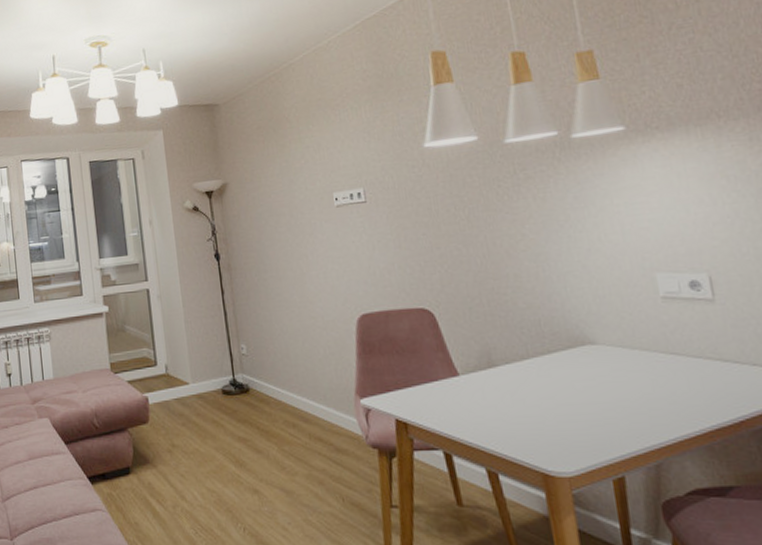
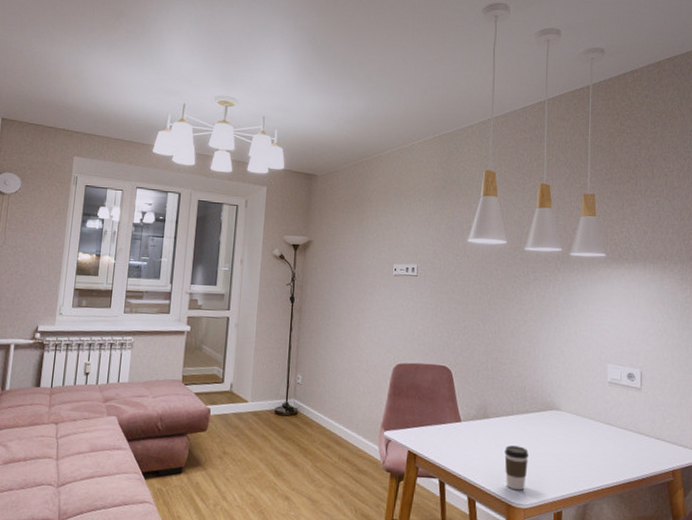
coffee cup: none [526,397,564,455] -> present [504,445,529,491]

